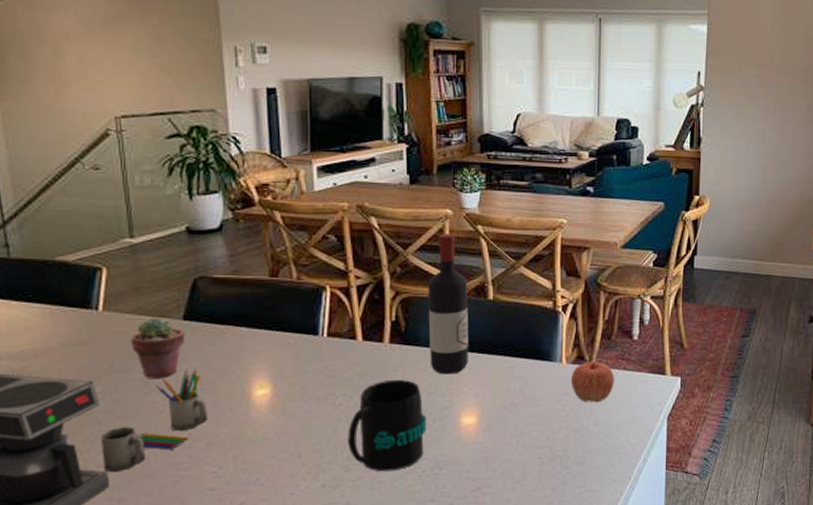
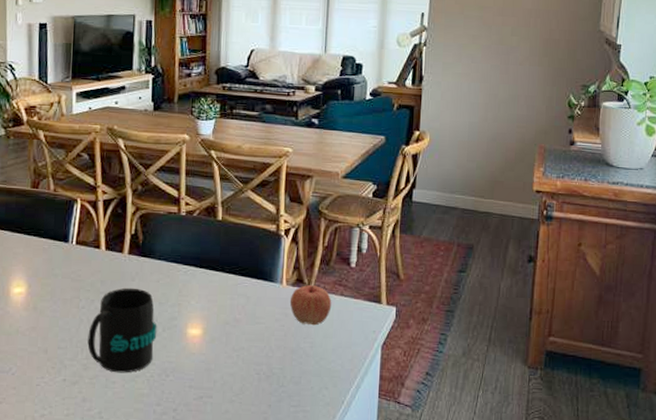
wine bottle: present [428,233,468,375] -> none [162,156,200,287]

